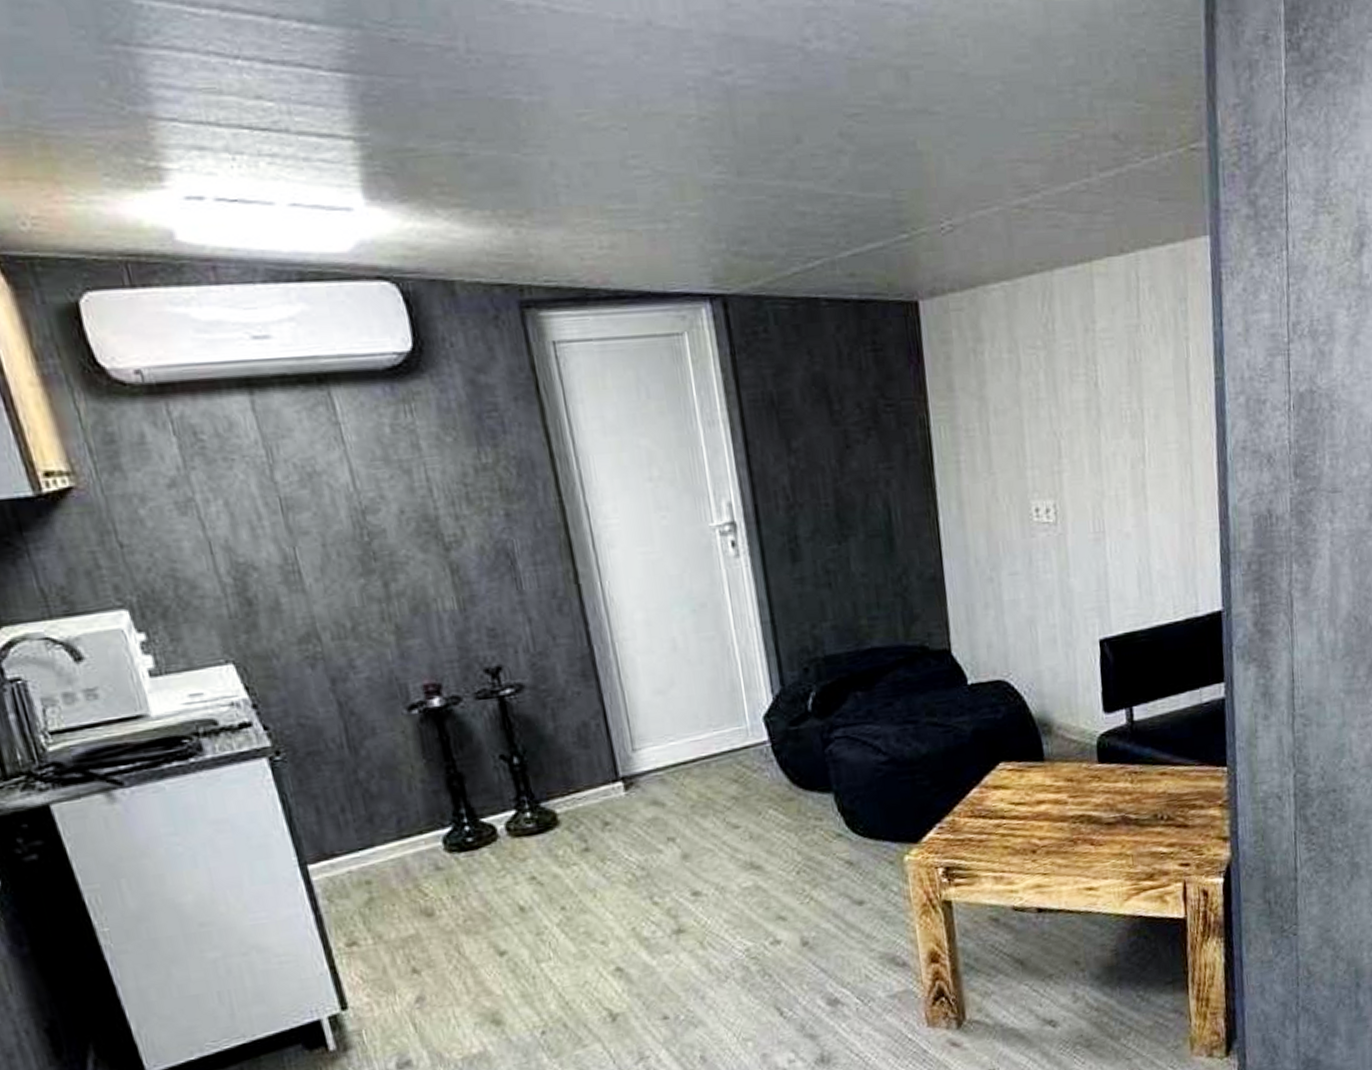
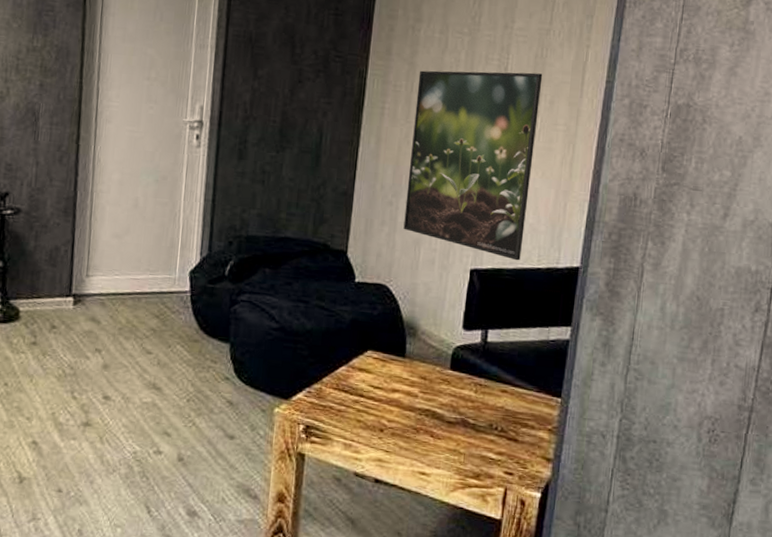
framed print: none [993,382,1154,619] -> present [403,70,543,261]

